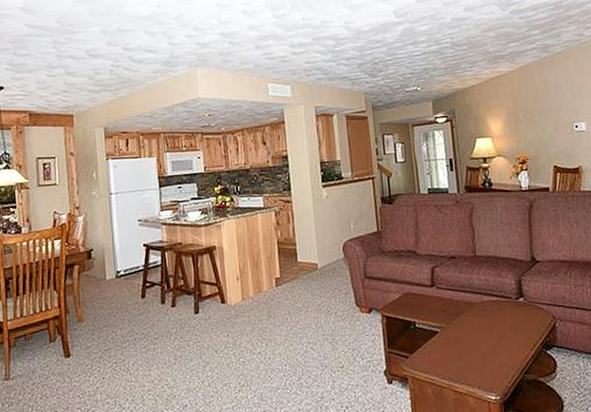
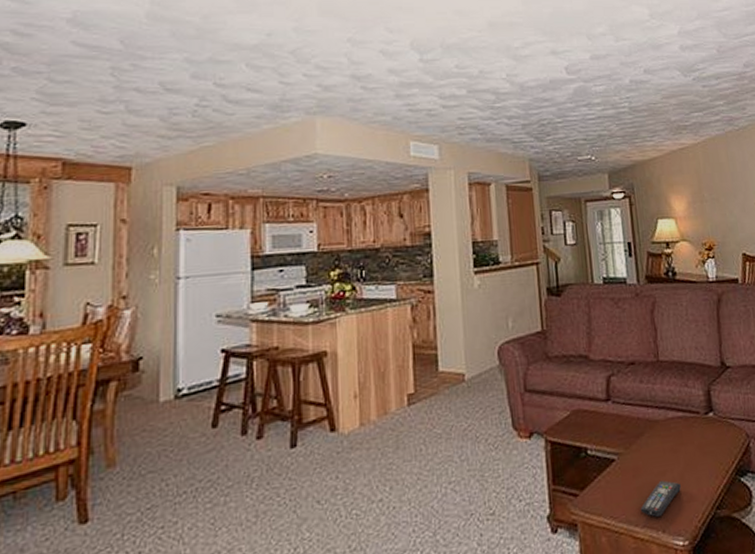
remote control: none [459,349,494,377] -> present [640,480,681,517]

